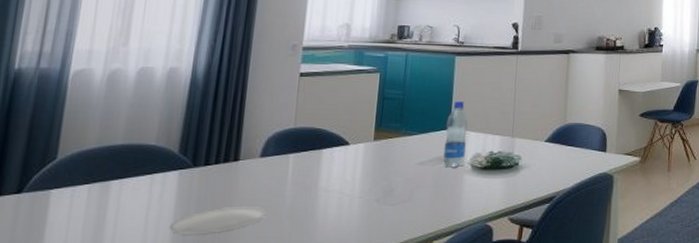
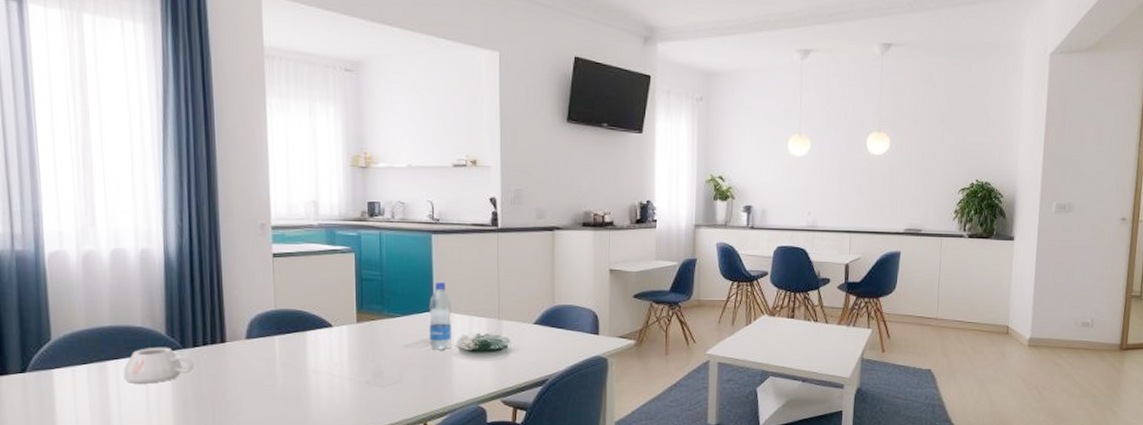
cup: none [125,165,202,204] -> present [123,347,194,384]
plate: present [168,207,267,235] -> none [169,387,261,413]

